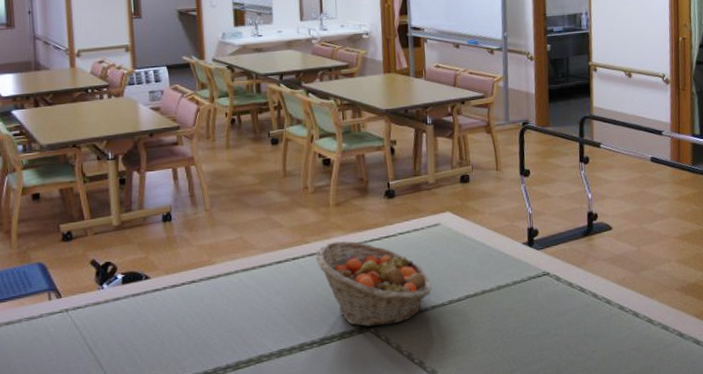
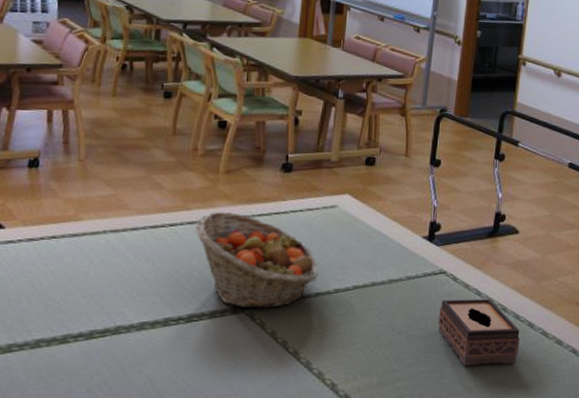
tissue box: none [548,293,628,359] -> present [438,298,520,366]

